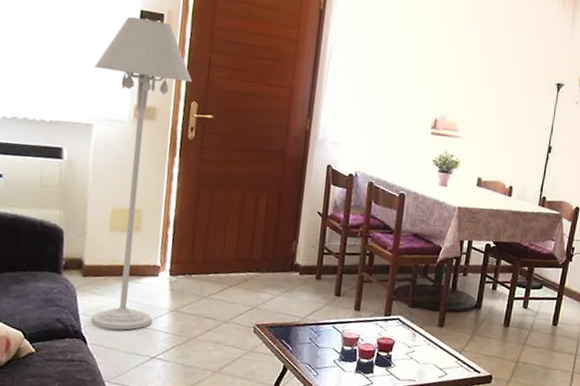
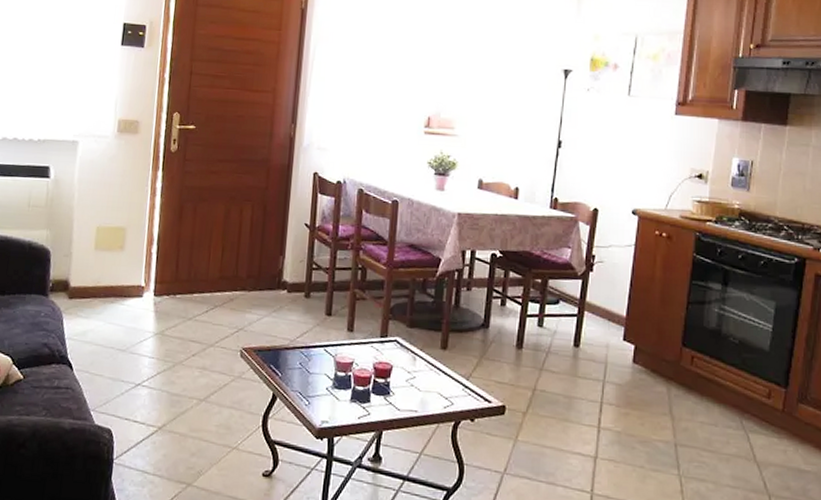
floor lamp: present [90,17,193,330] -> none [76,31,175,355]

